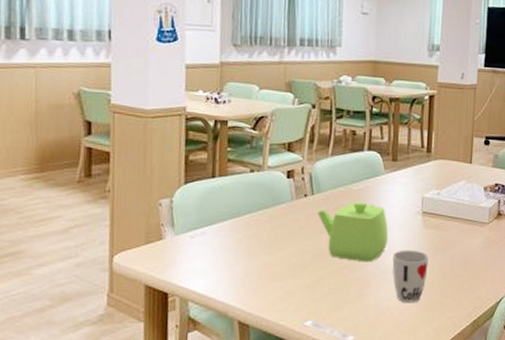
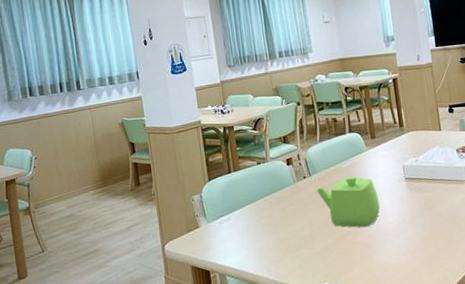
cup: present [392,250,429,303] -> none [386,212,420,260]

